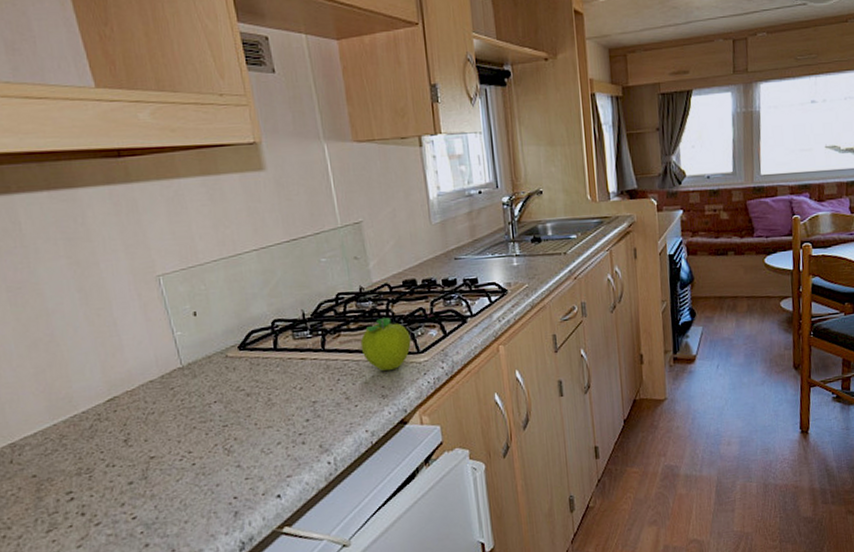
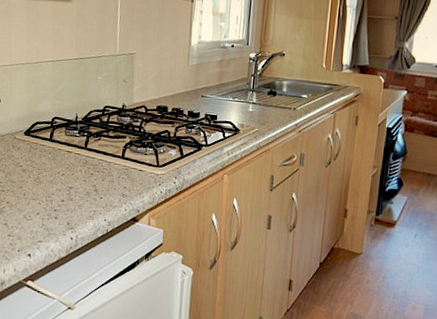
fruit: present [360,318,411,371] -> none [114,132,154,176]

